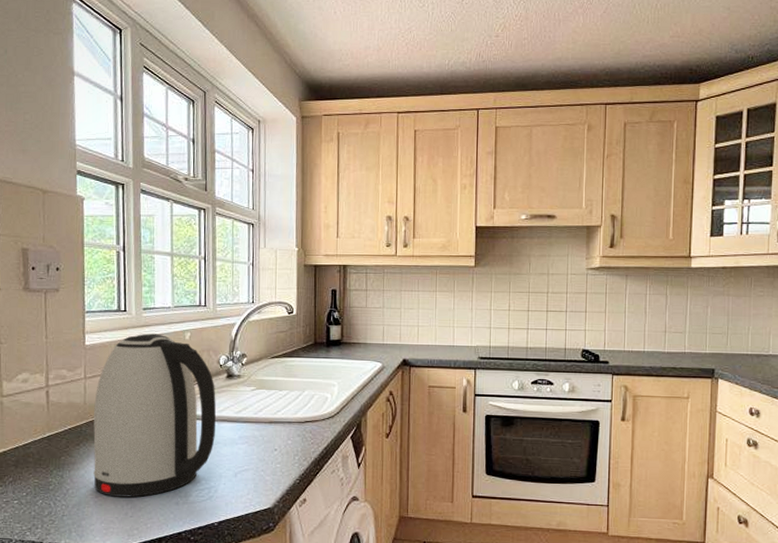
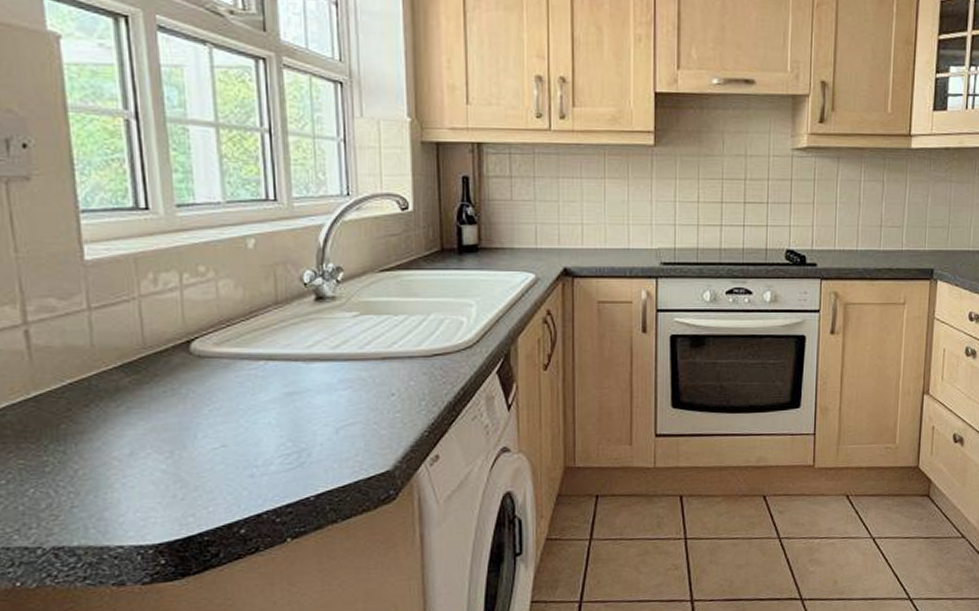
kettle: present [93,333,216,498] -> none [108,241,303,475]

